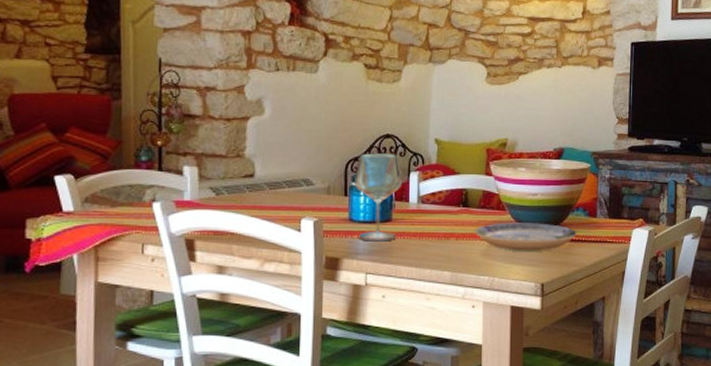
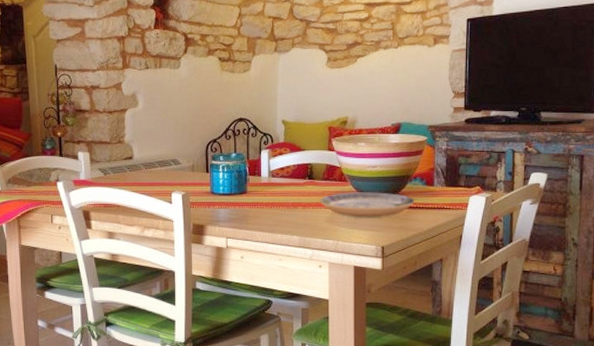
wine glass: present [355,153,403,242] -> none [214,135,255,211]

